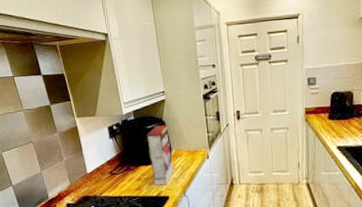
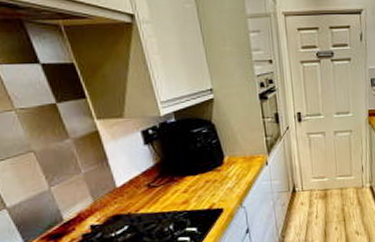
cereal box: present [146,125,173,186] -> none [191,128,227,198]

